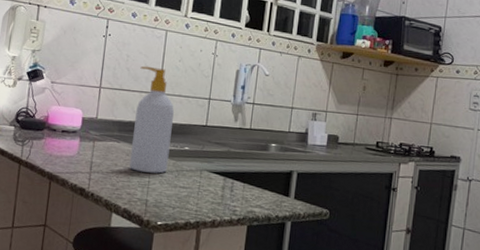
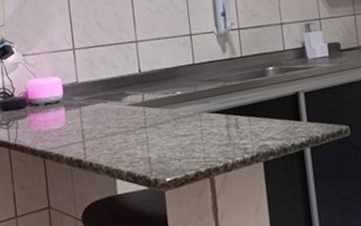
soap bottle: present [129,66,174,174] -> none [110,14,164,129]

